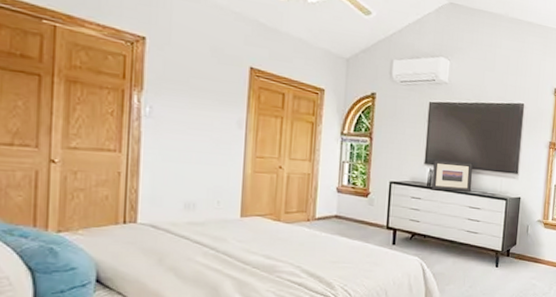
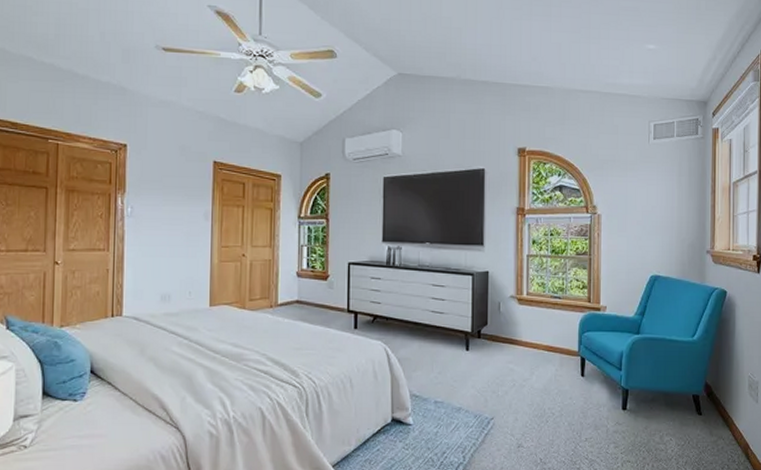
picture frame: present [432,160,473,193] -> none [391,237,434,270]

